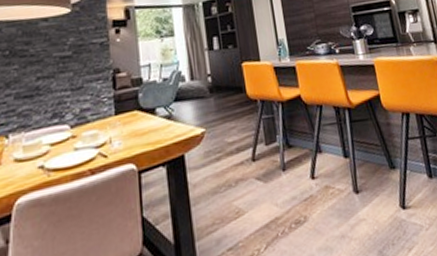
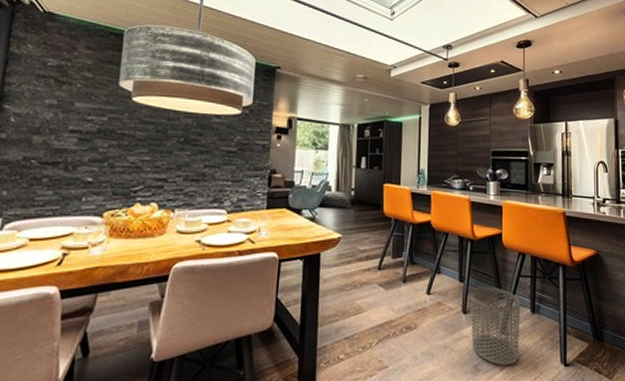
waste bin: none [358,156,425,246] -> present [470,286,520,365]

